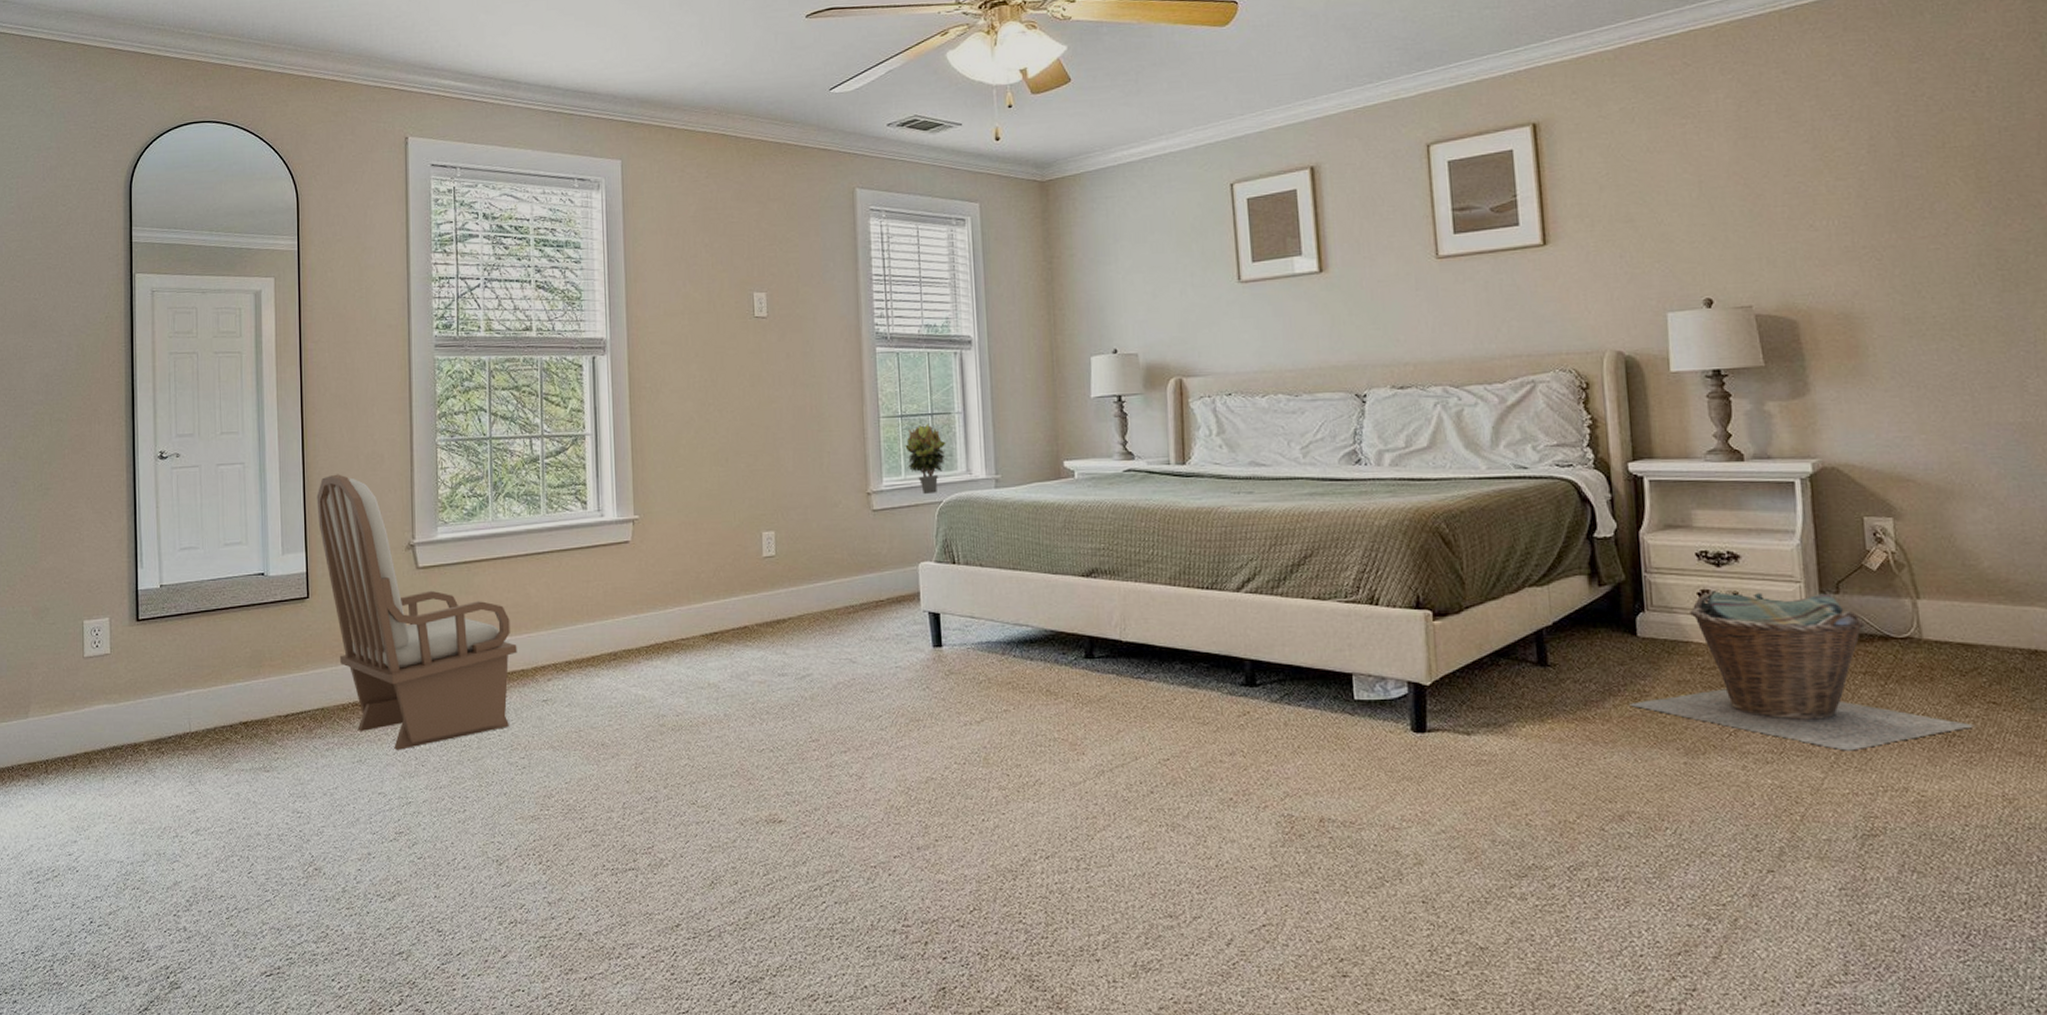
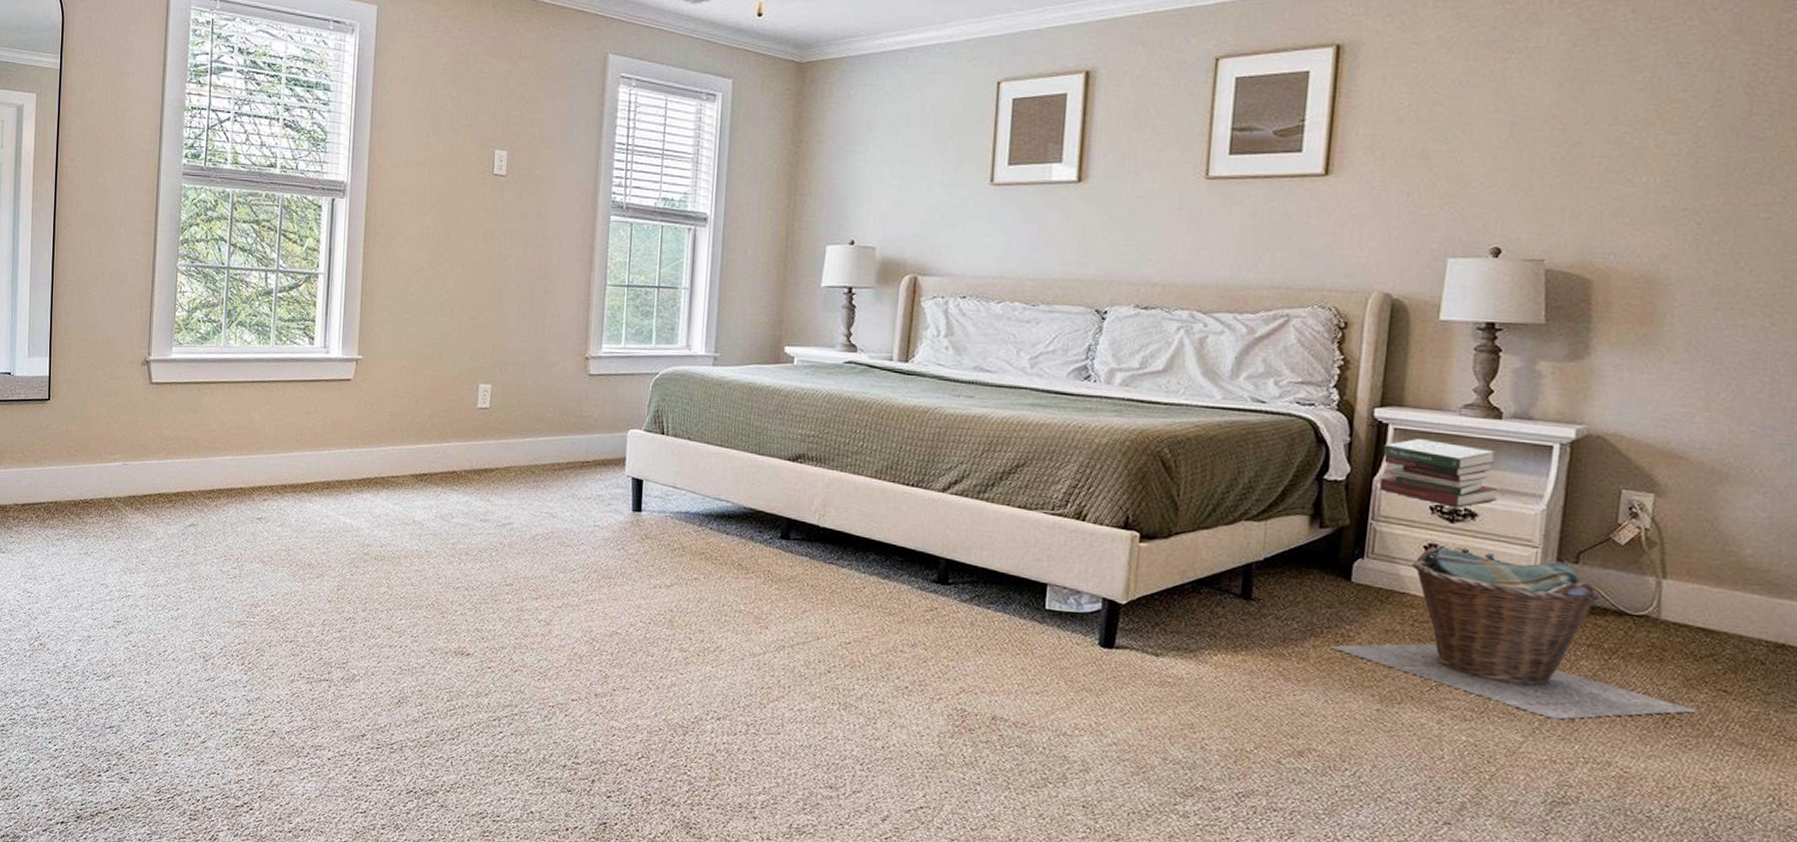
armchair: present [316,474,517,750] -> none [62,287,238,548]
potted plant: present [905,423,950,495] -> none [627,296,671,365]
books: none [1642,487,1755,552] -> present [1379,438,1498,508]

